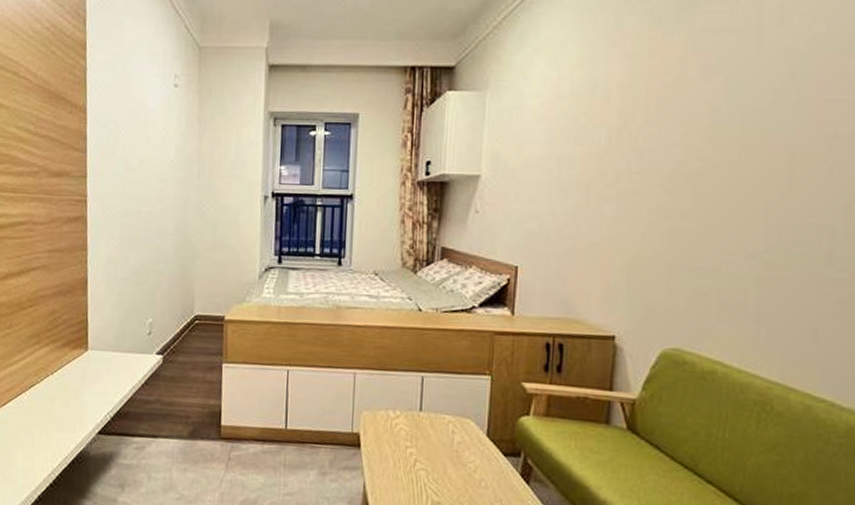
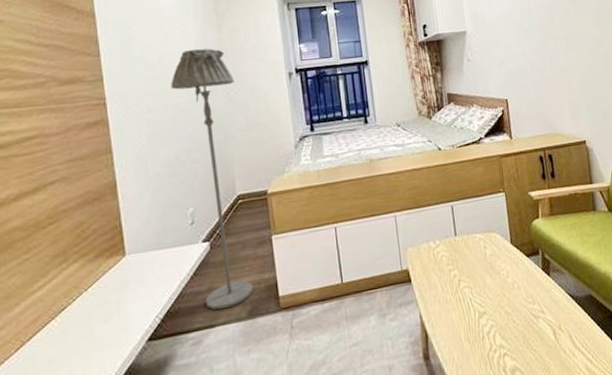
floor lamp: none [146,156,208,424] -> present [171,48,254,310]

